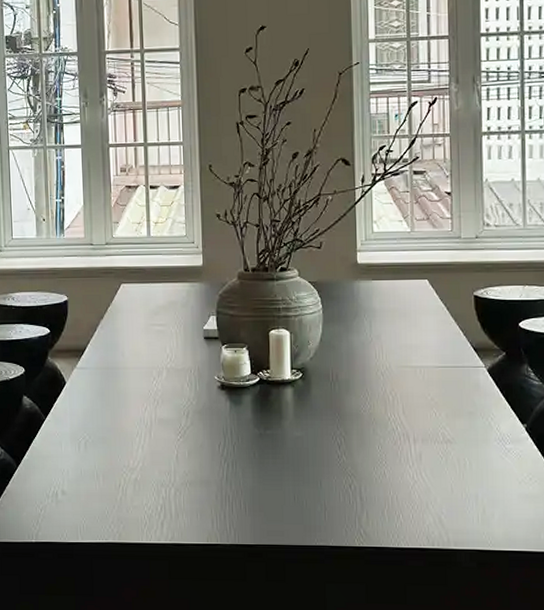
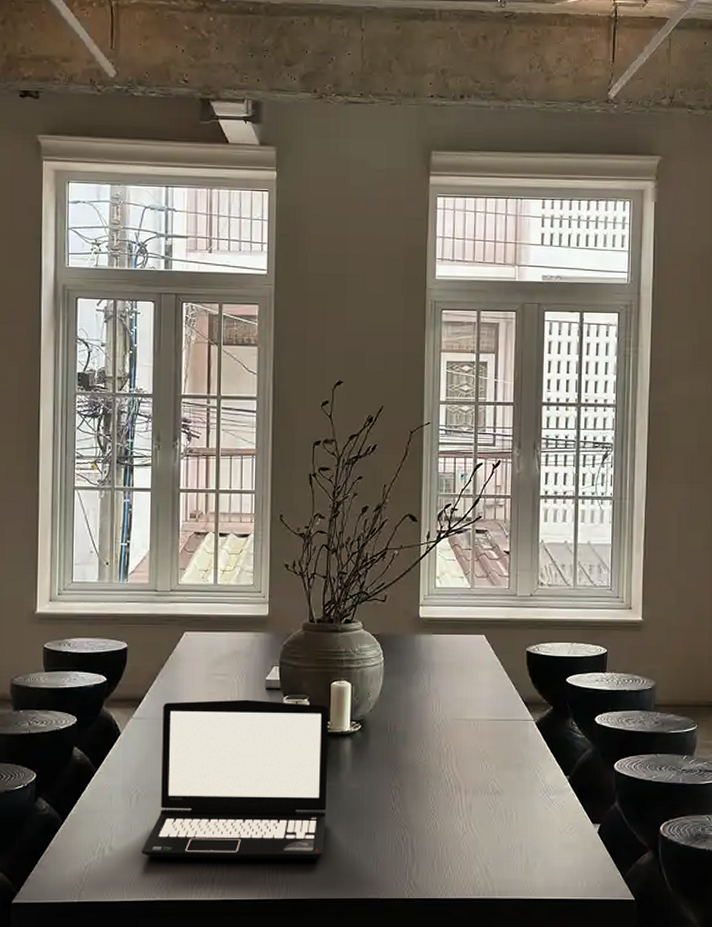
laptop: none [92,349,271,506] -> present [141,699,329,860]

